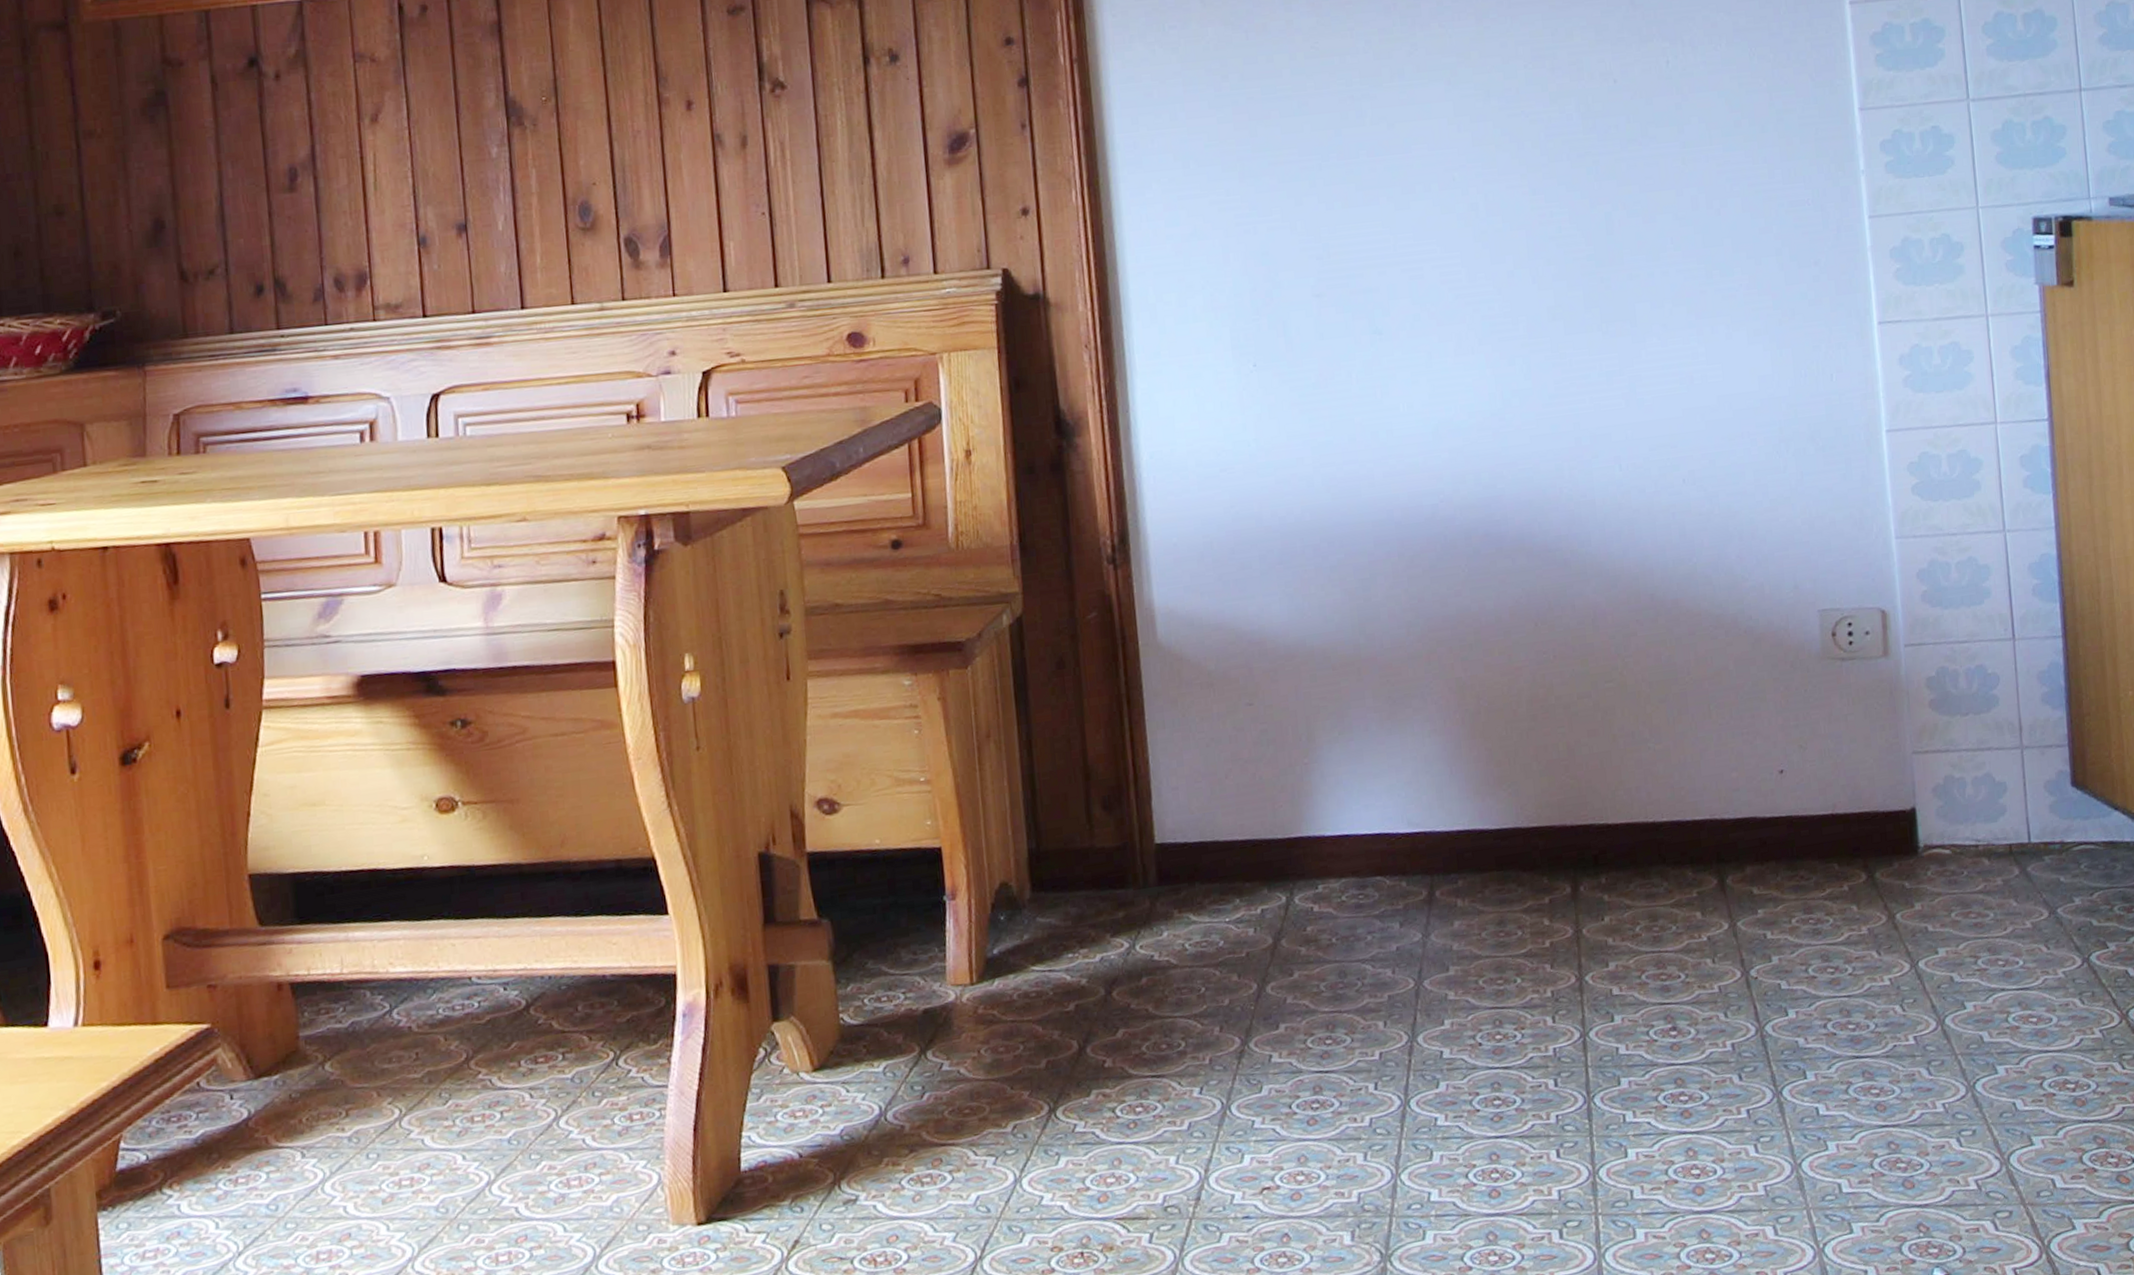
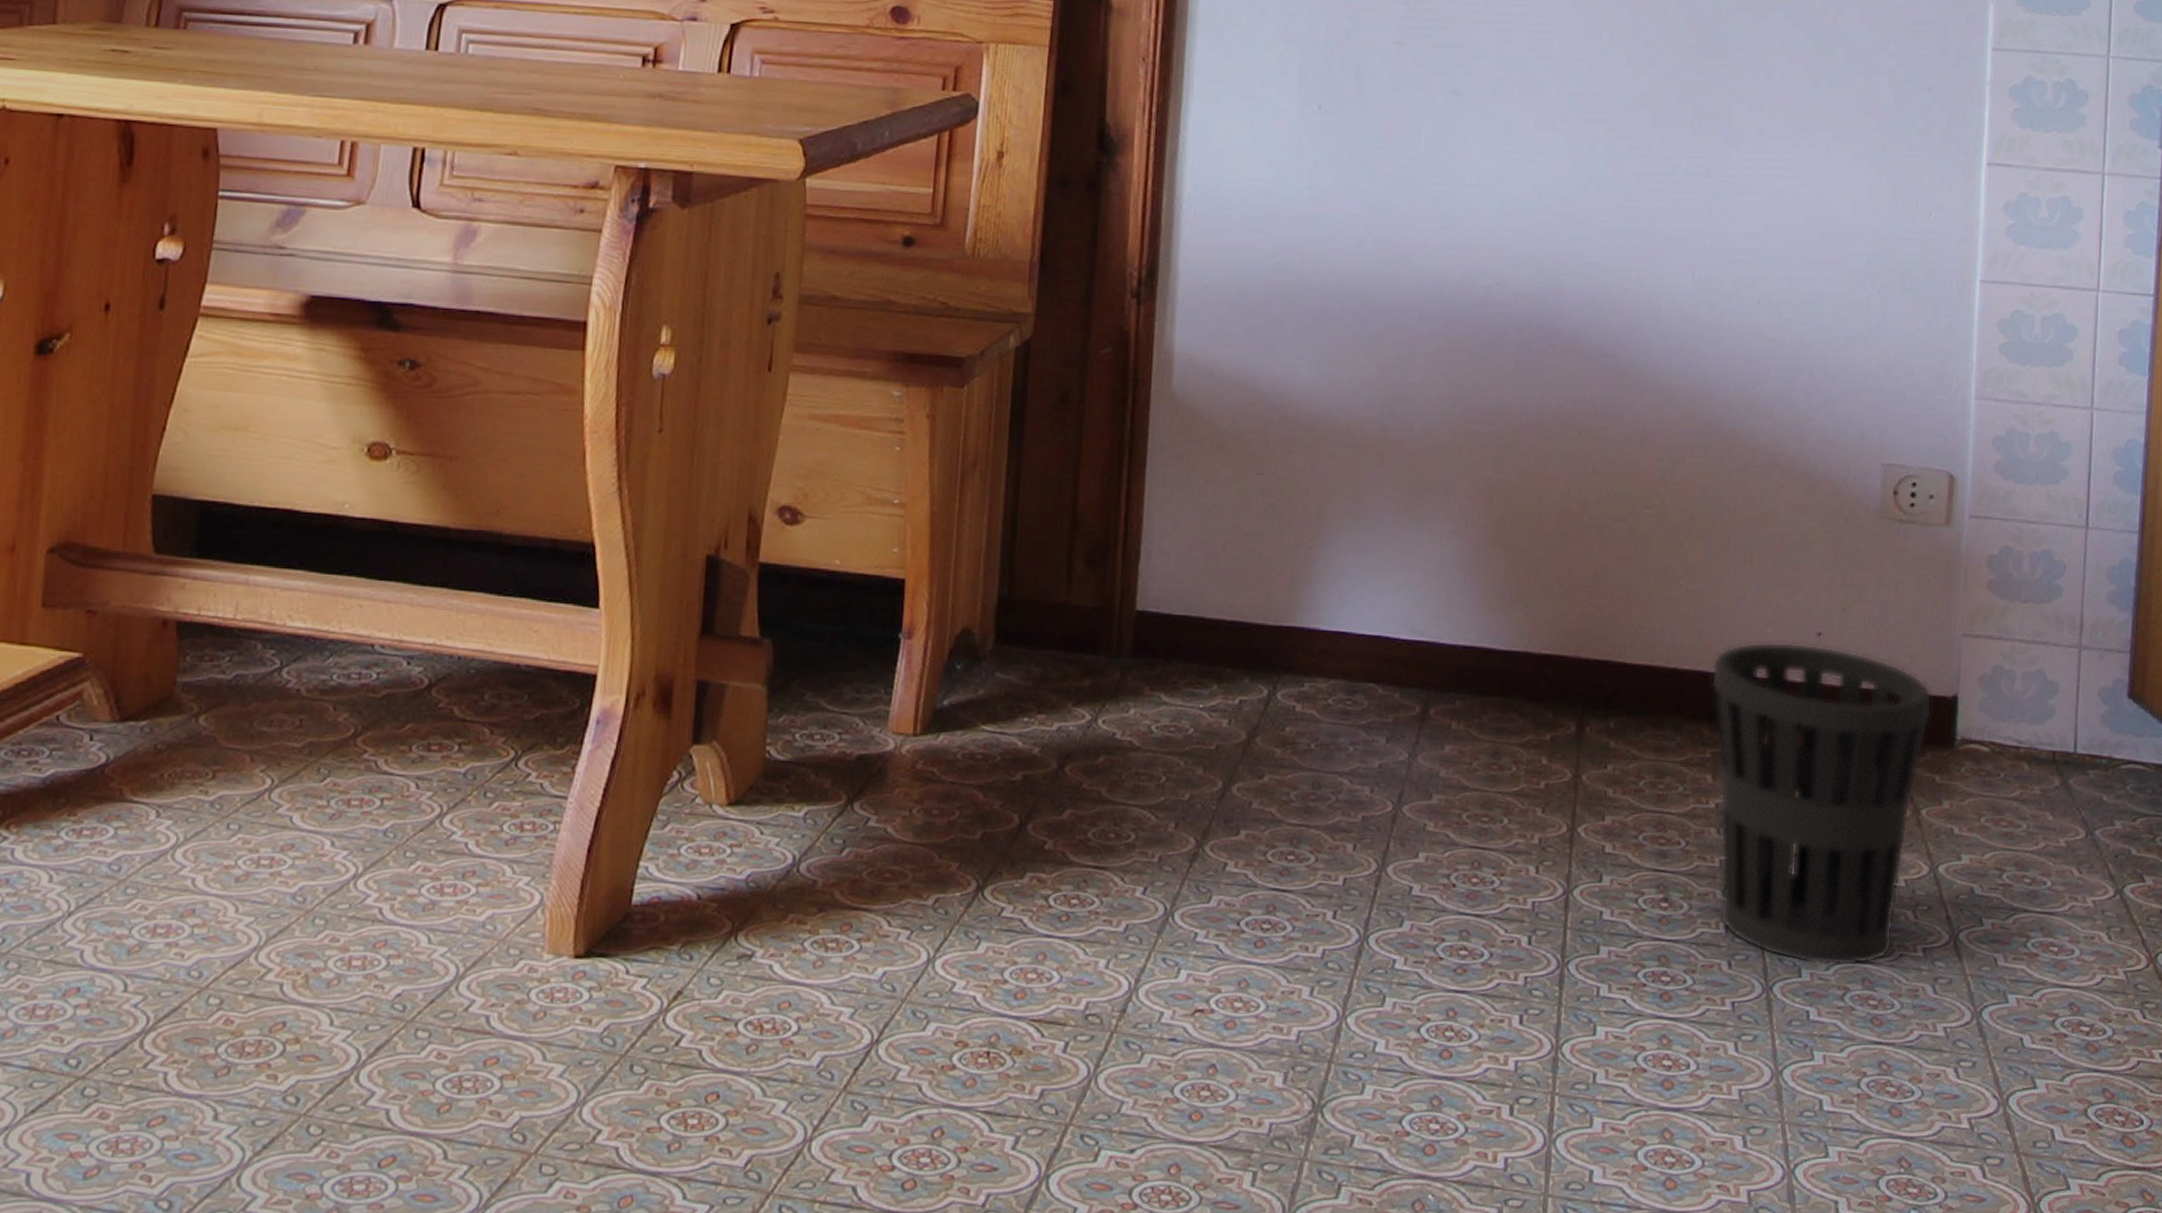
wastebasket: none [1687,781,1894,1066] -> present [1711,642,1932,967]

